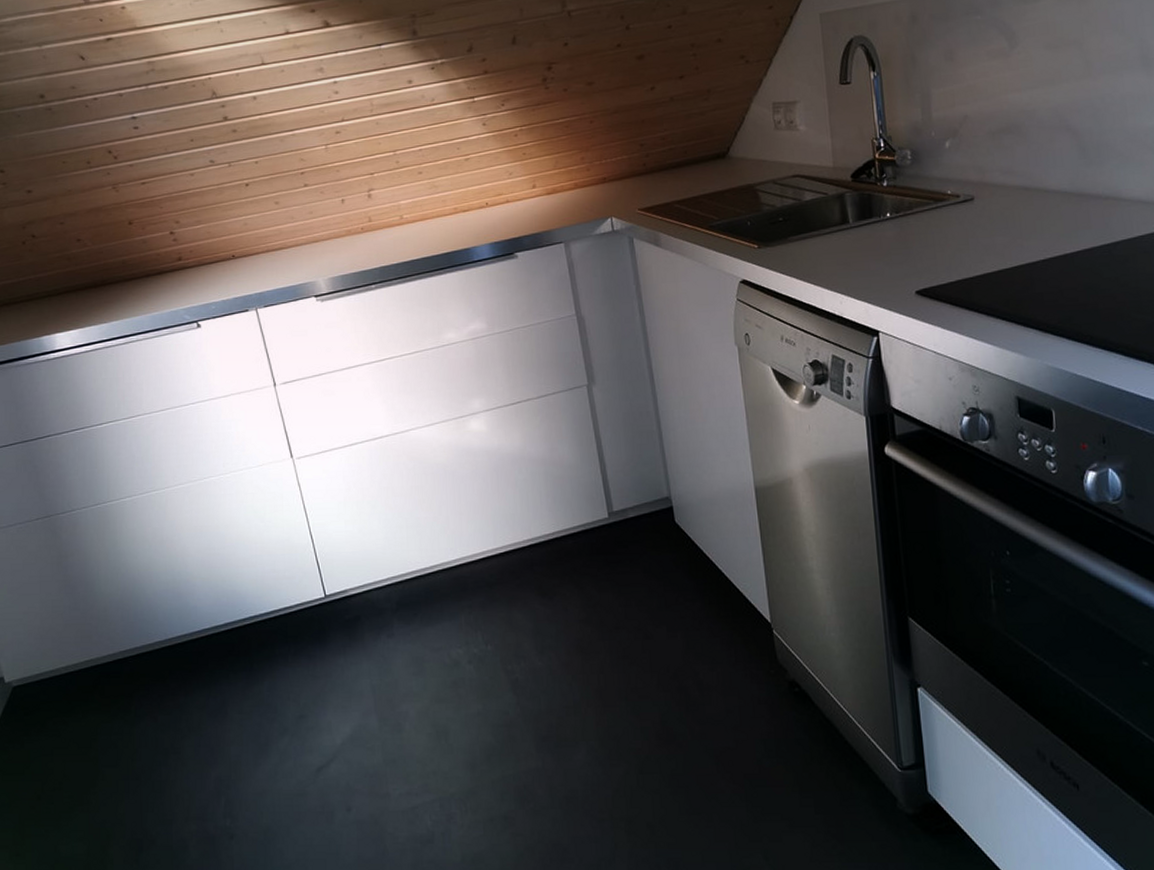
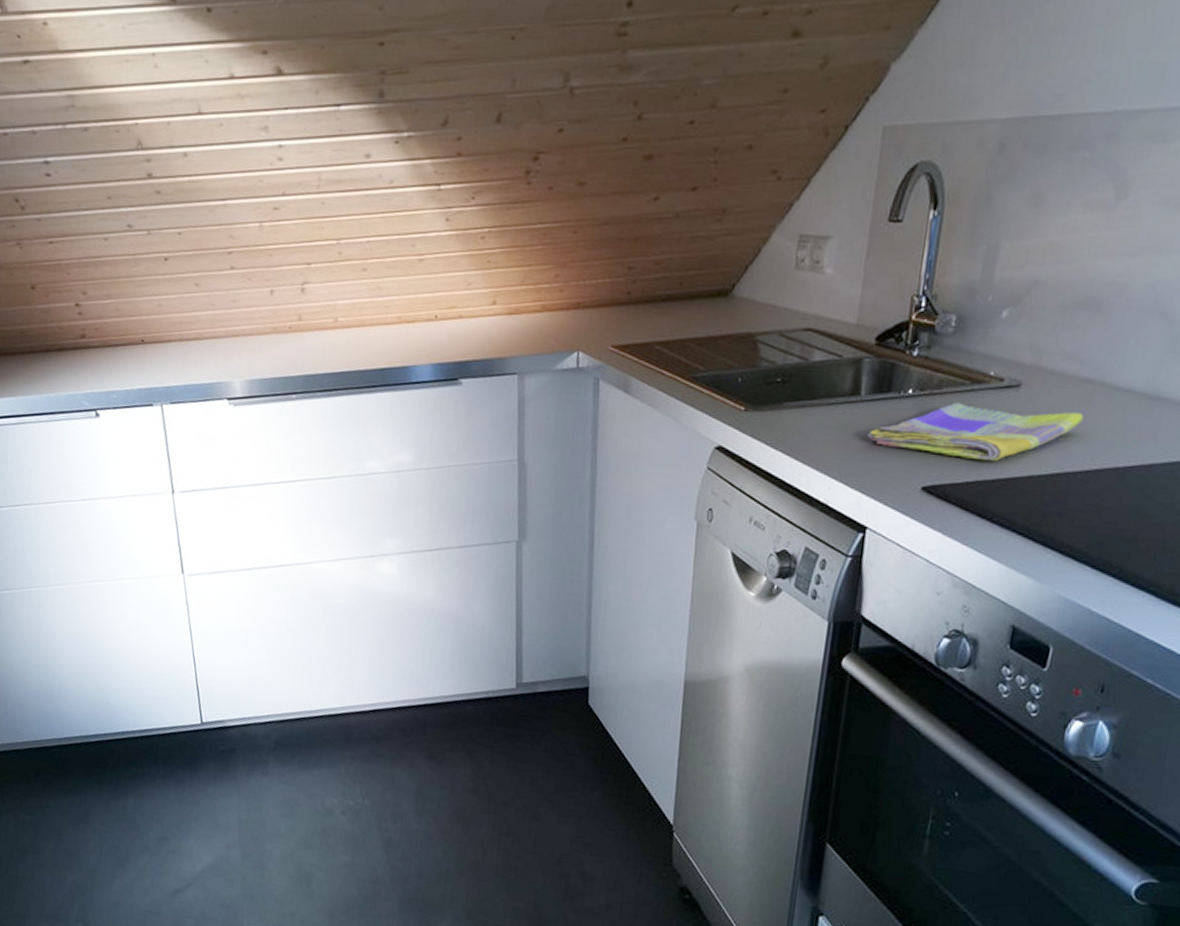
dish towel: none [862,214,1030,263] -> present [867,402,1084,462]

